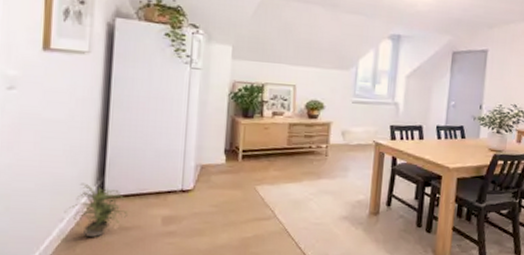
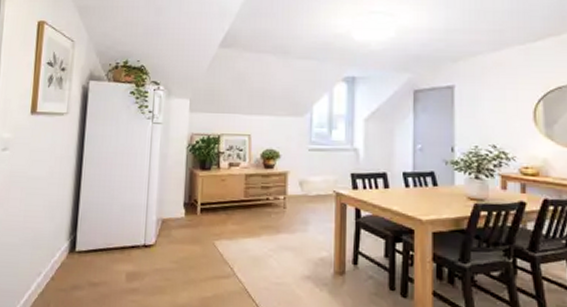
potted plant: present [64,183,128,237] -> none [42,237,96,292]

